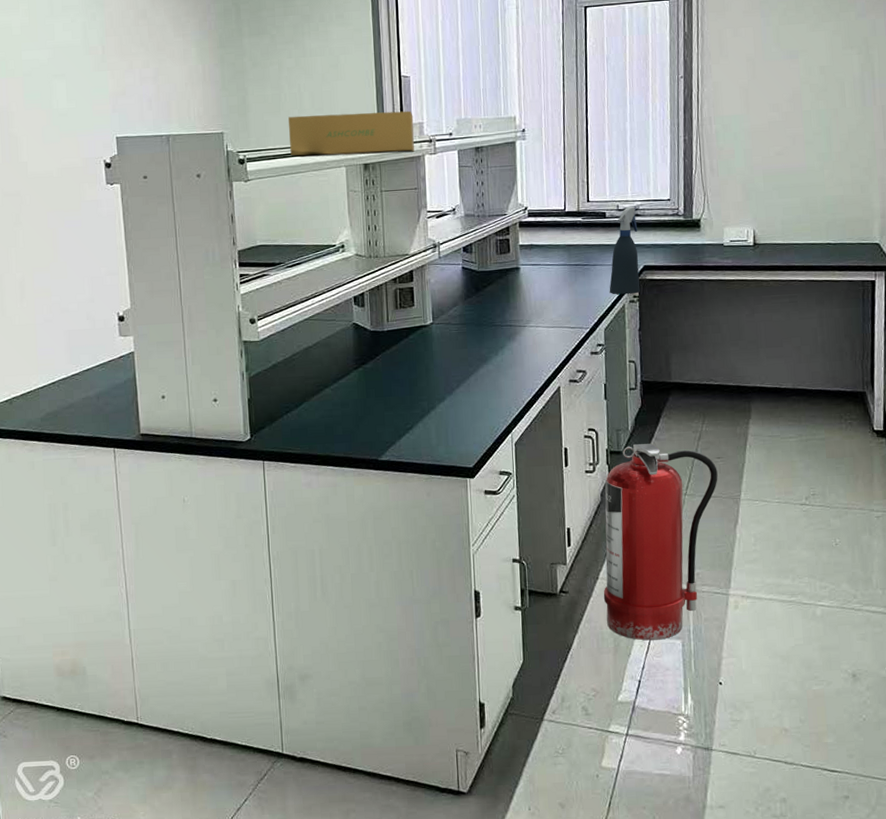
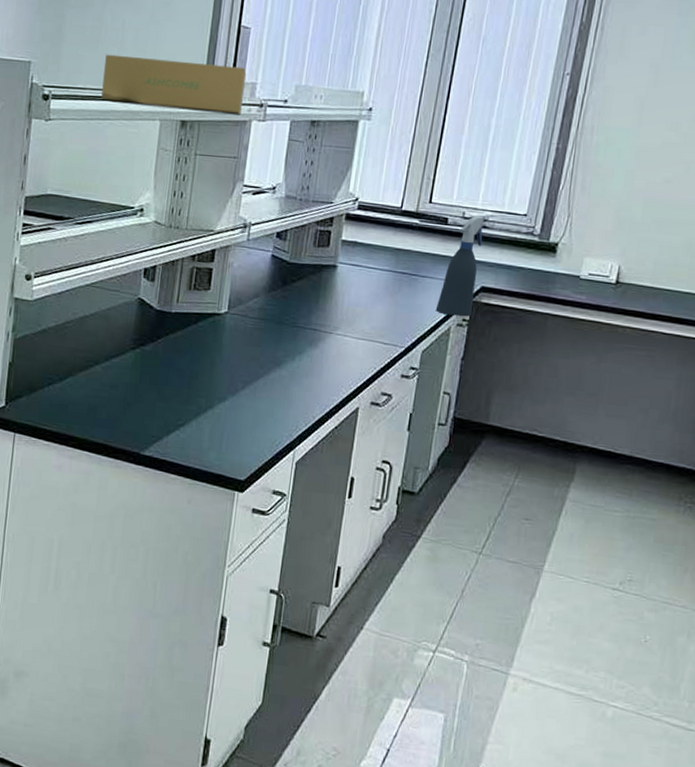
fire extinguisher: present [603,443,718,641] -> none [363,486,523,710]

